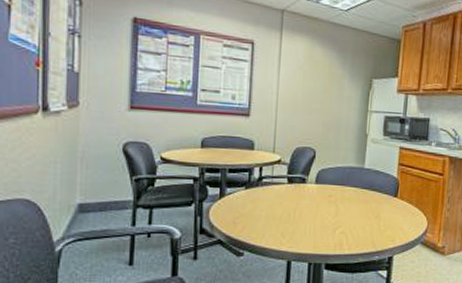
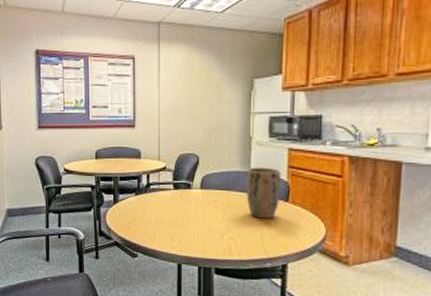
plant pot: none [359,163,393,214] -> present [246,167,282,219]

